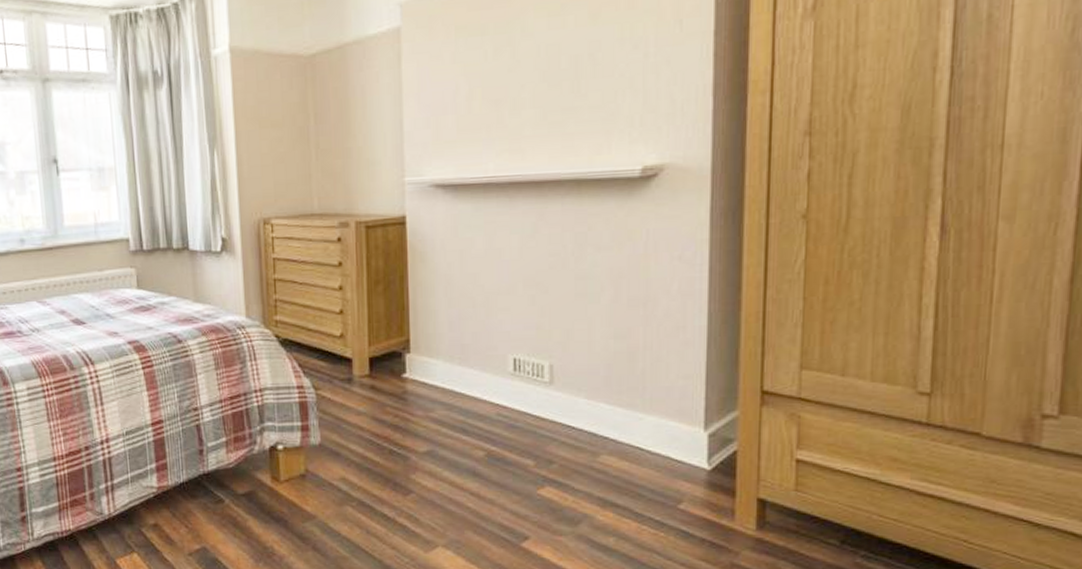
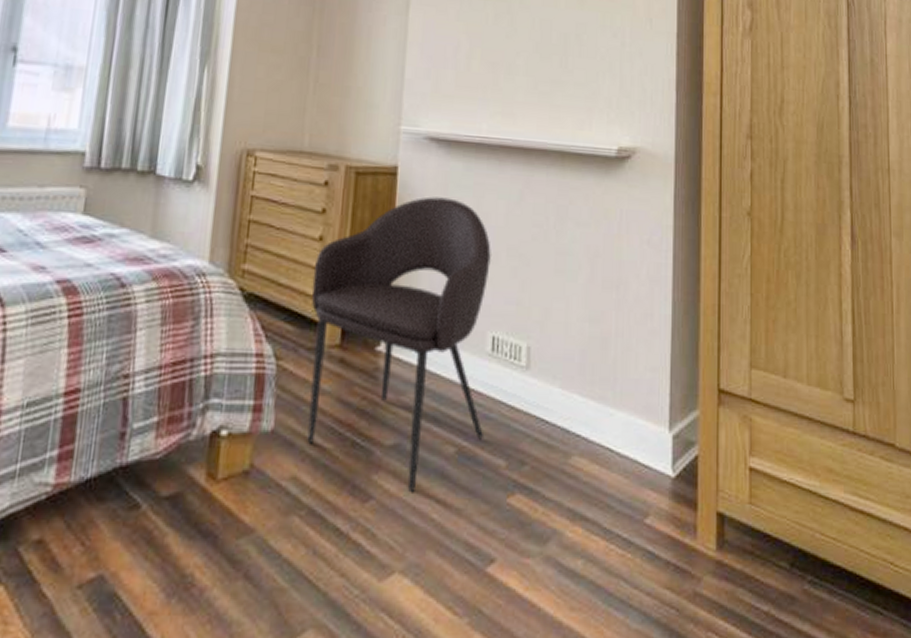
armchair: none [337,239,510,488] -> present [307,196,491,493]

